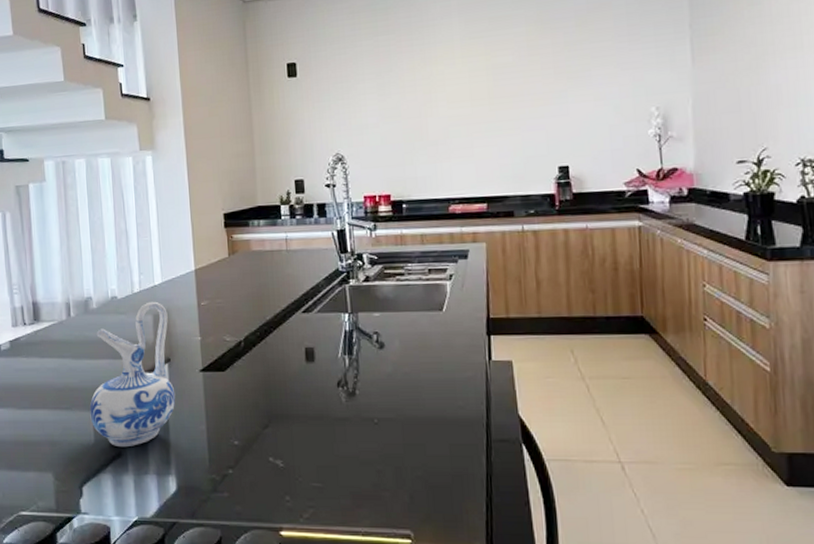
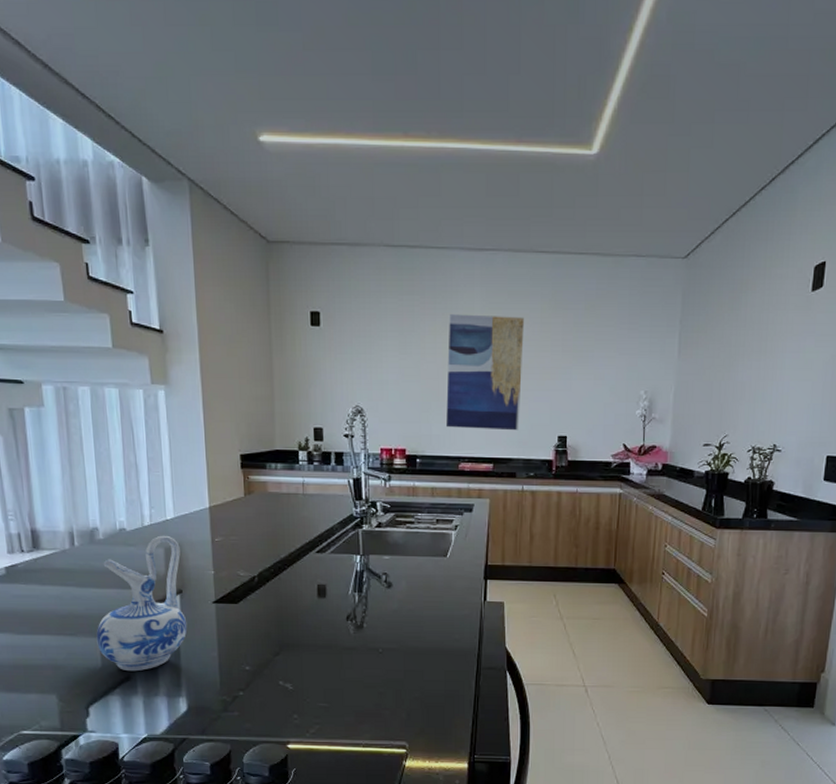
wall art: none [427,43,513,168] -> present [446,314,524,431]

